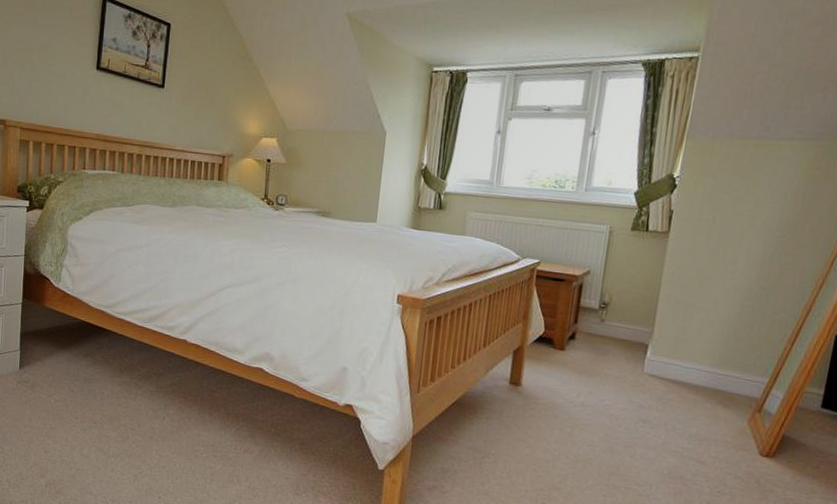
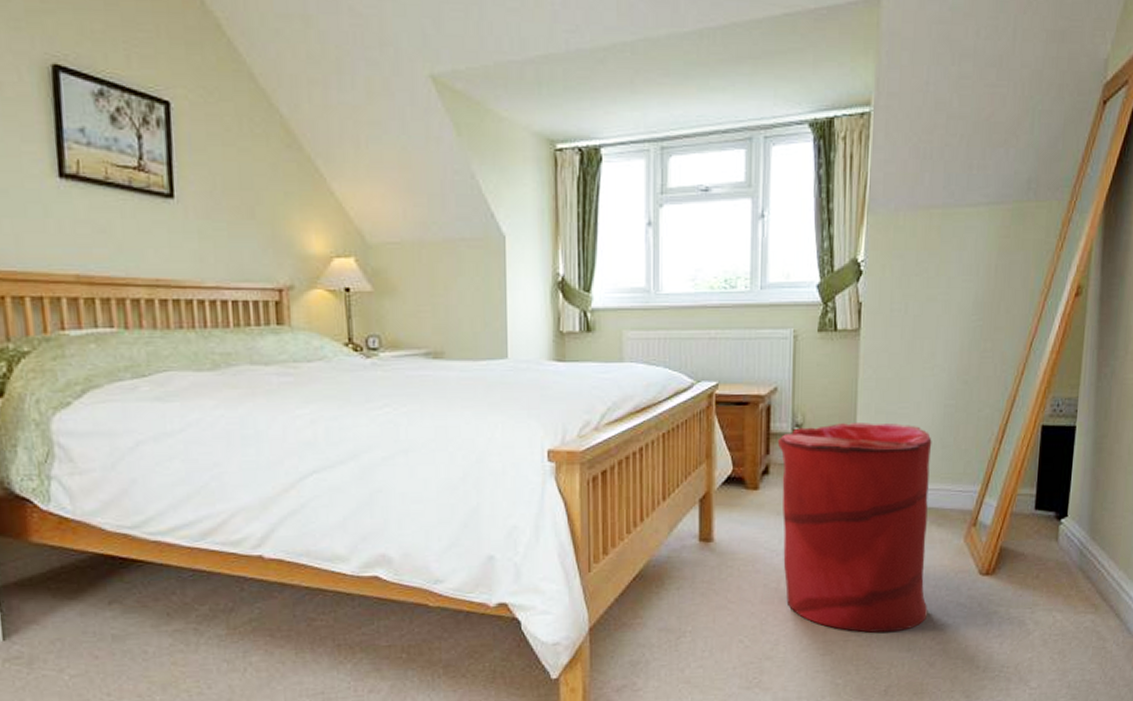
laundry hamper: none [578,306,726,490] -> present [777,423,932,634]

